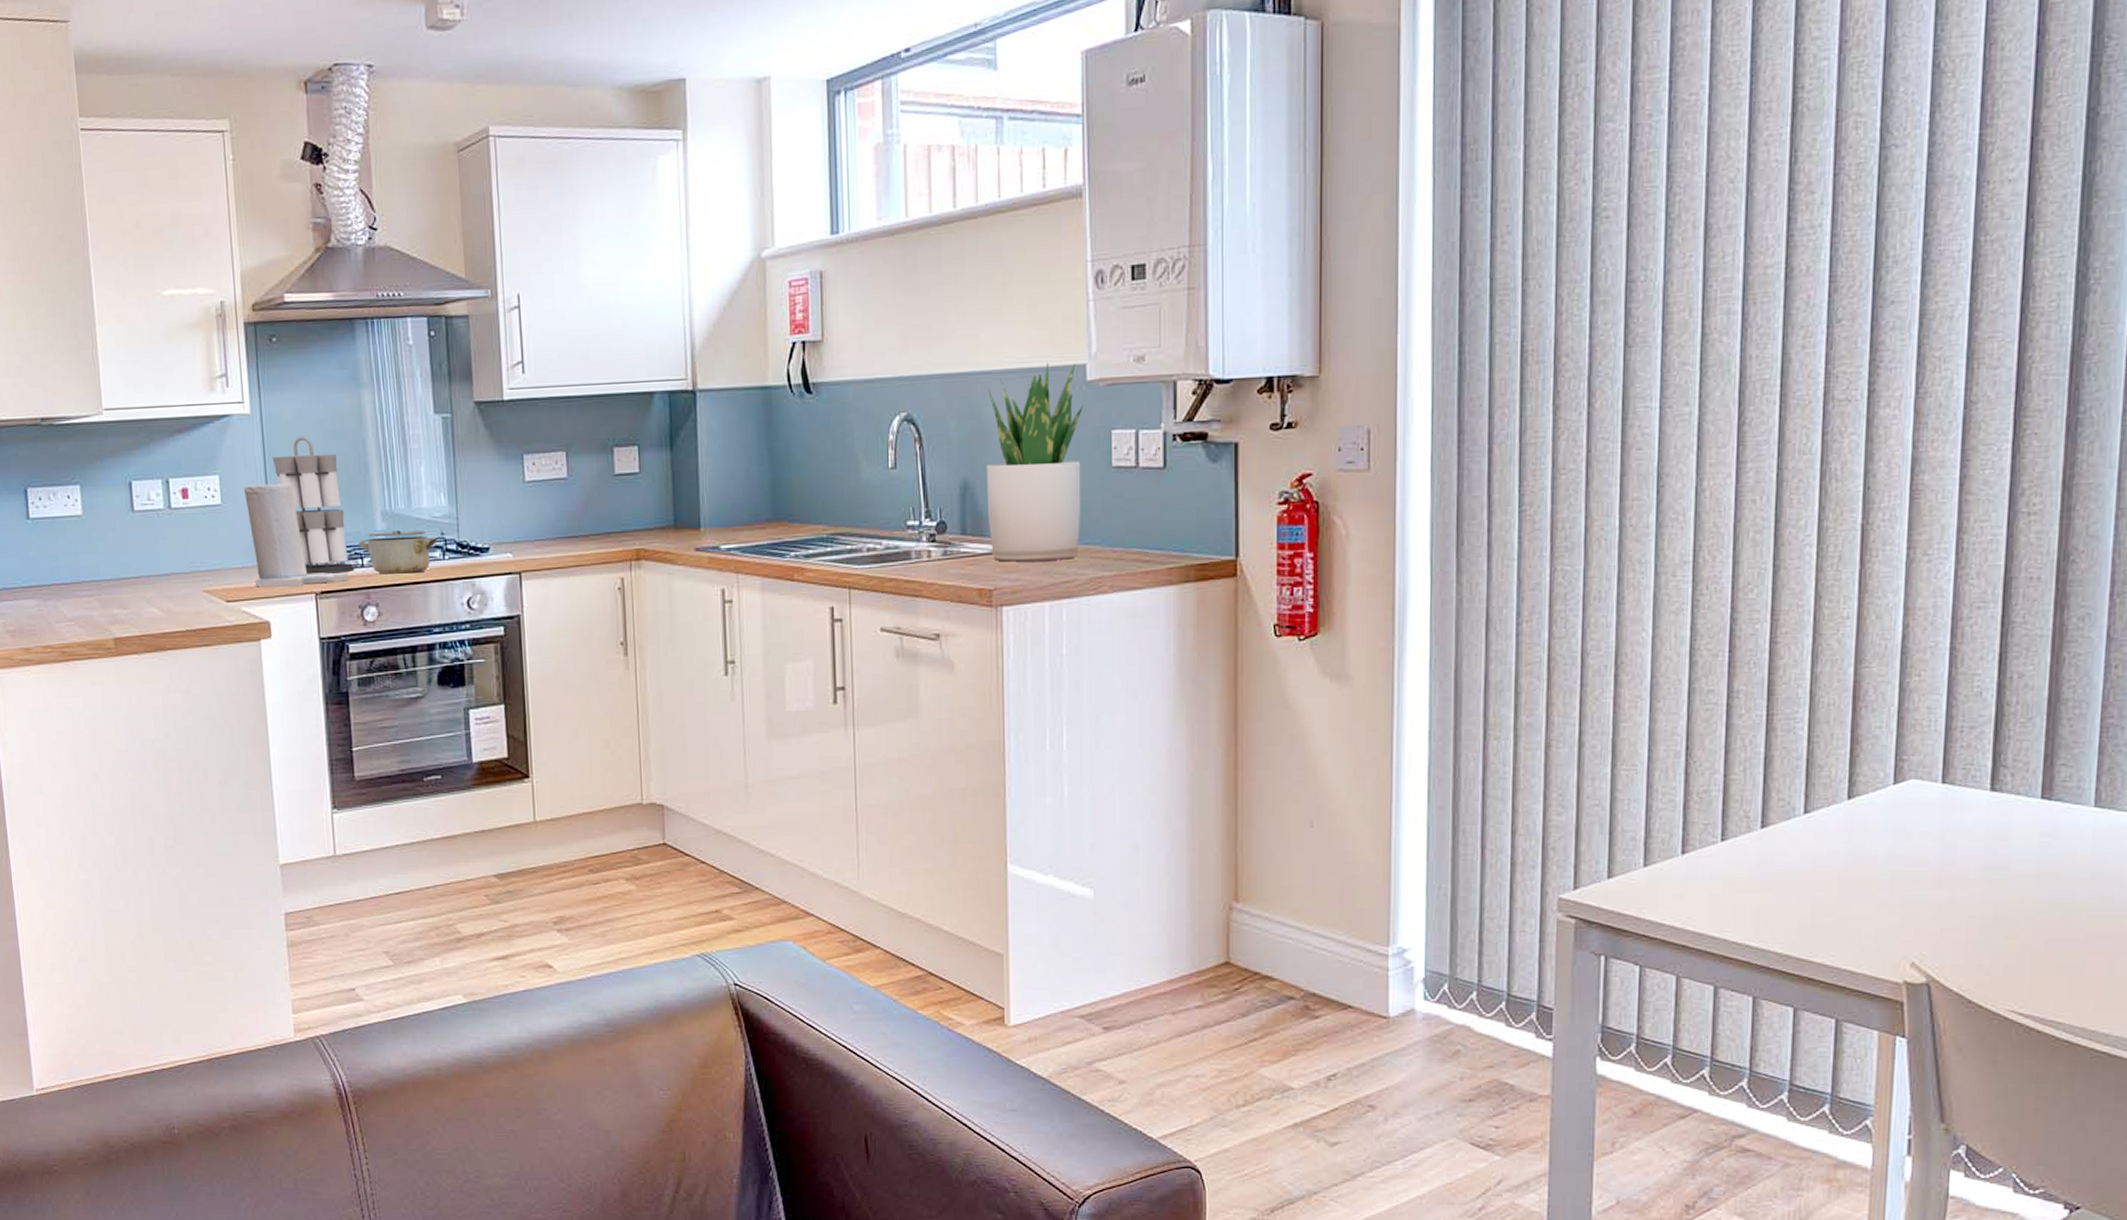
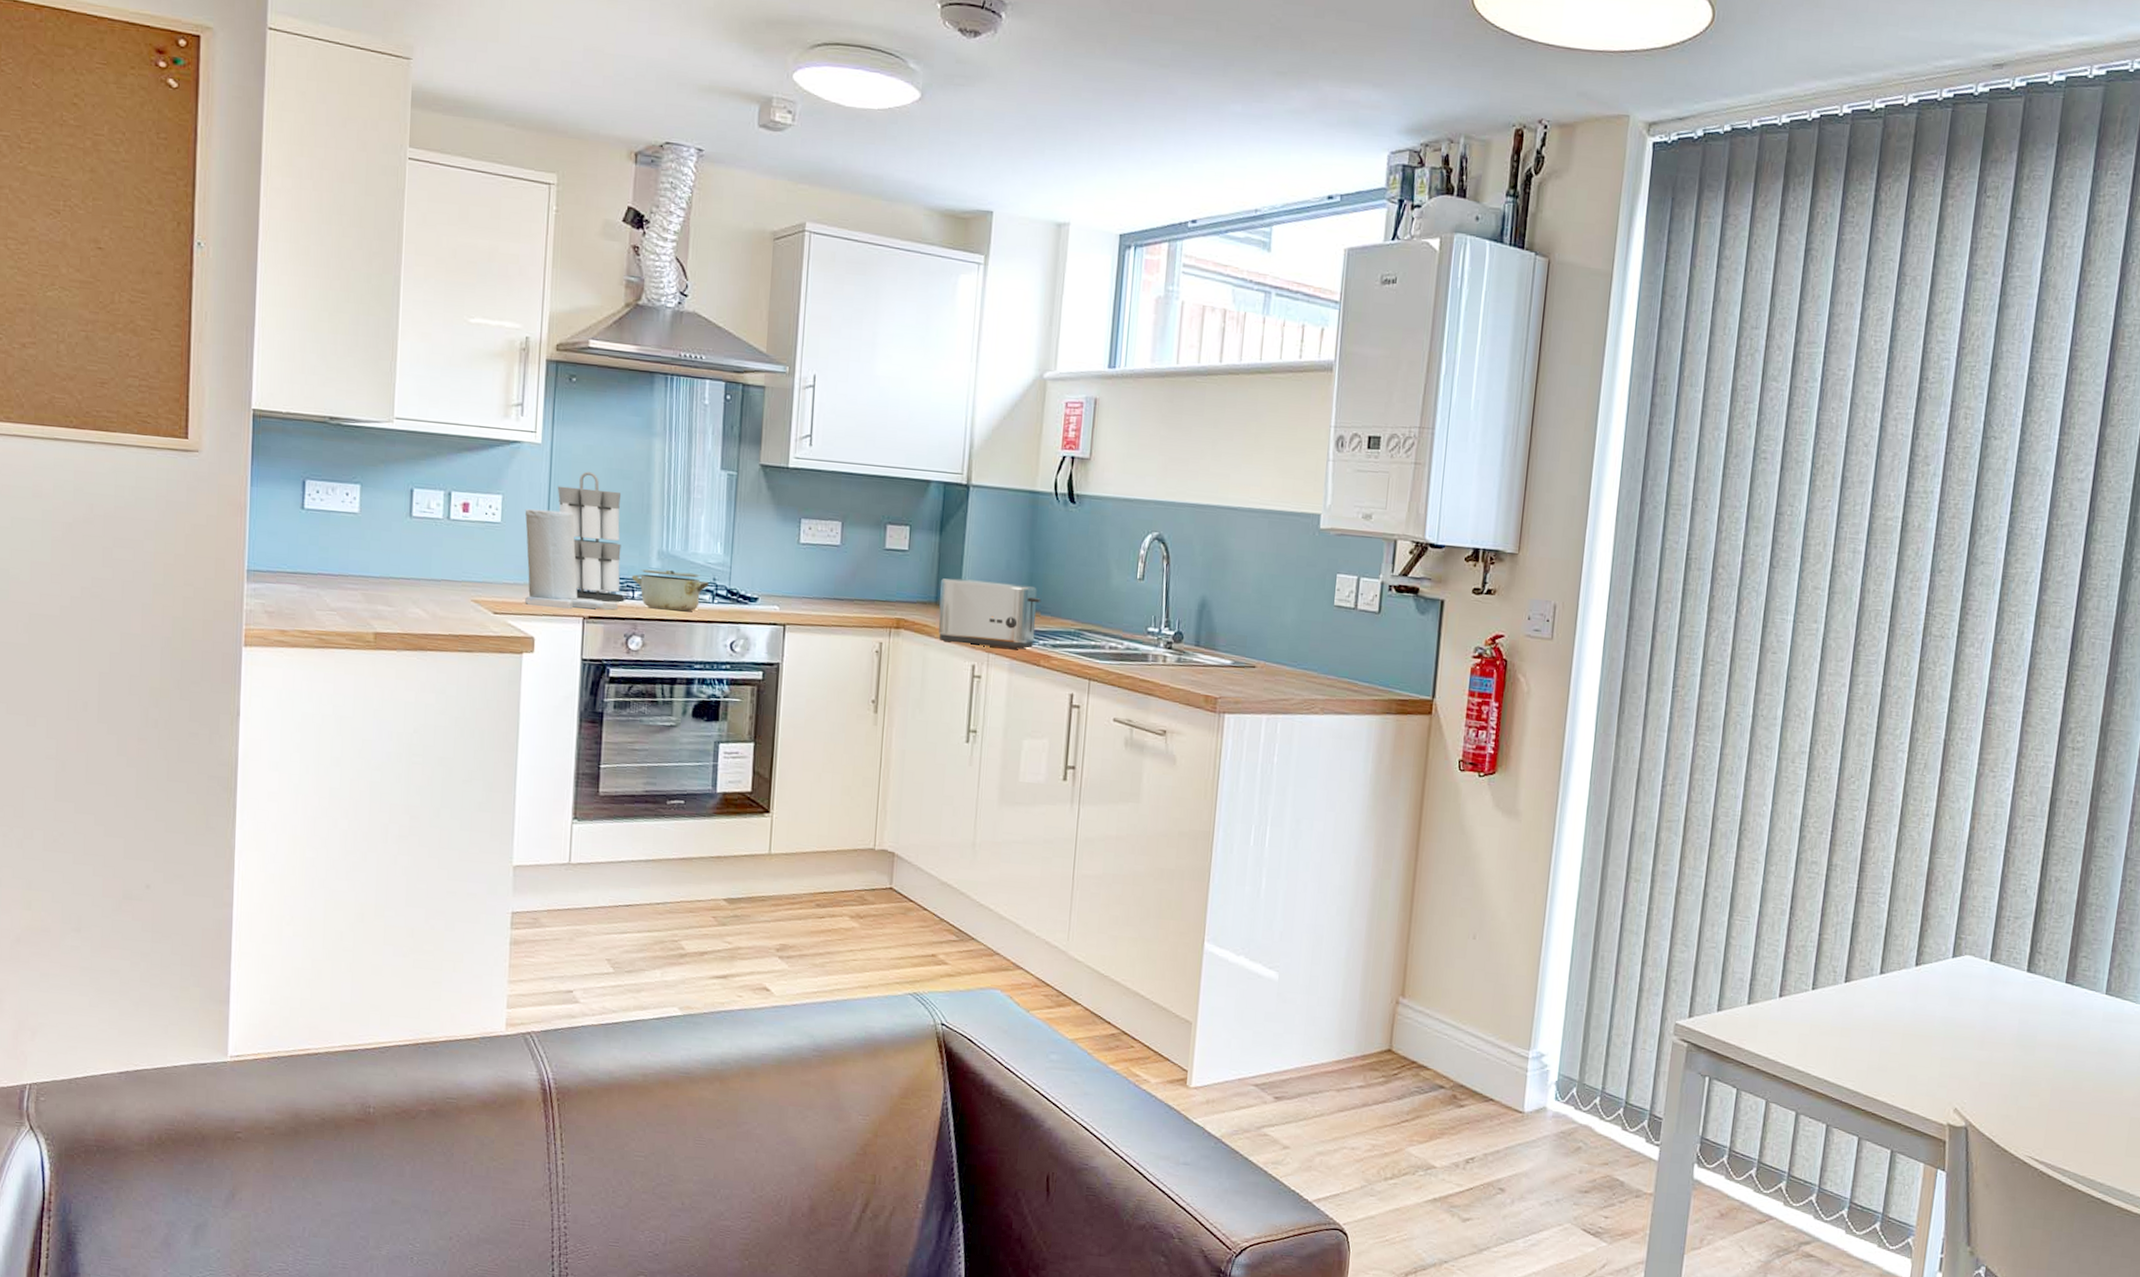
toaster: none [677,492,788,568] -> present [938,578,1042,650]
planter: present [986,362,1085,562] -> none [1220,507,1316,680]

